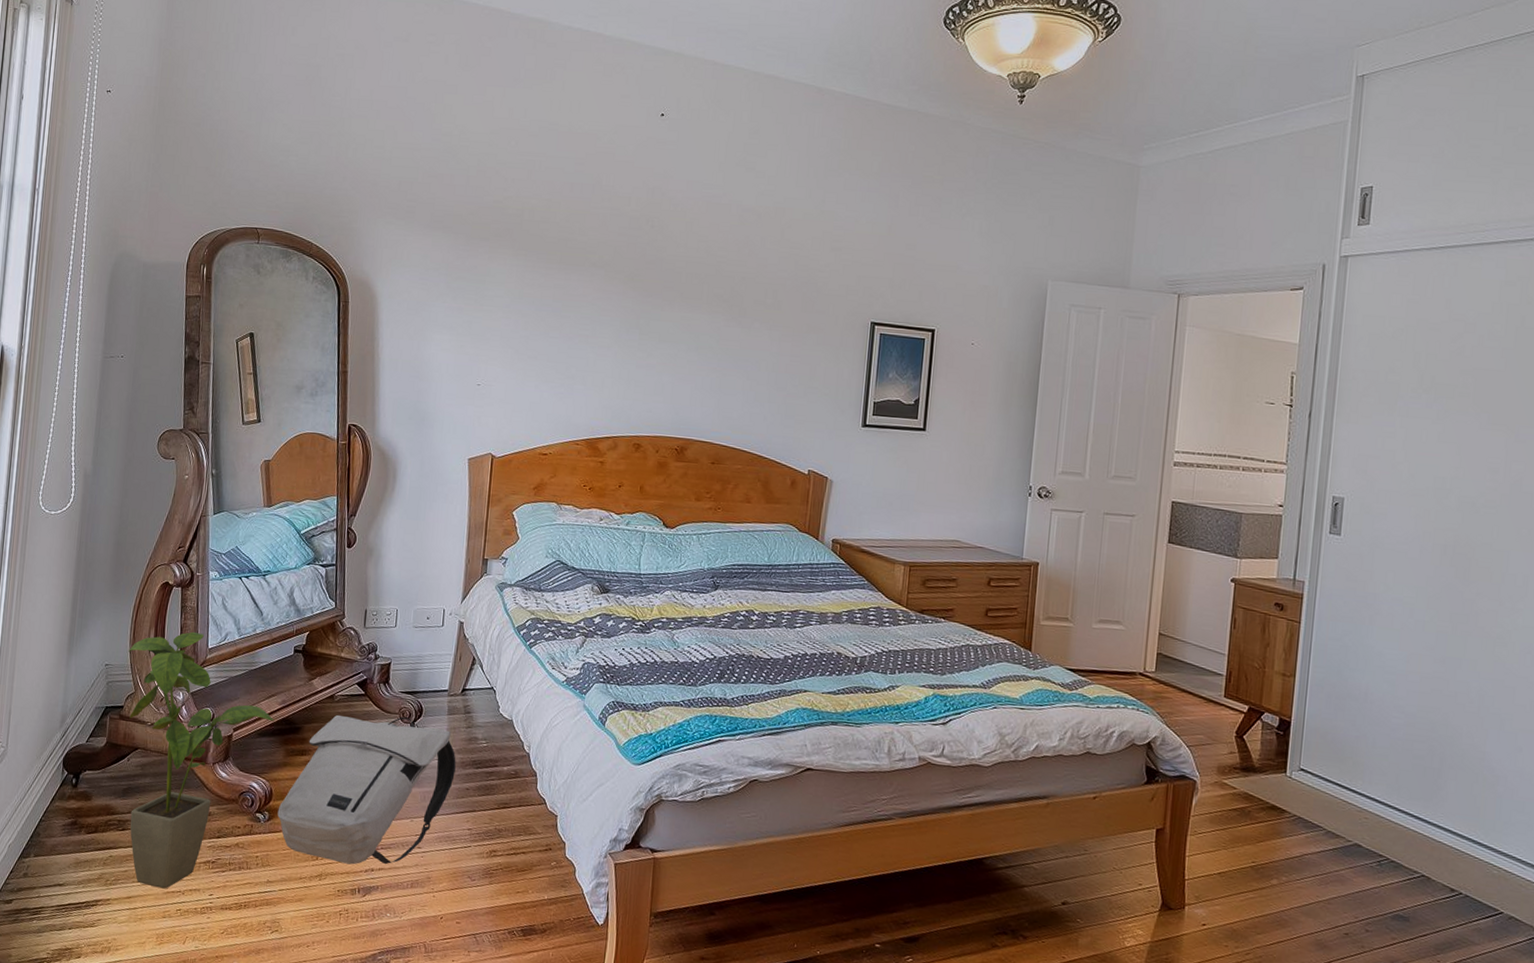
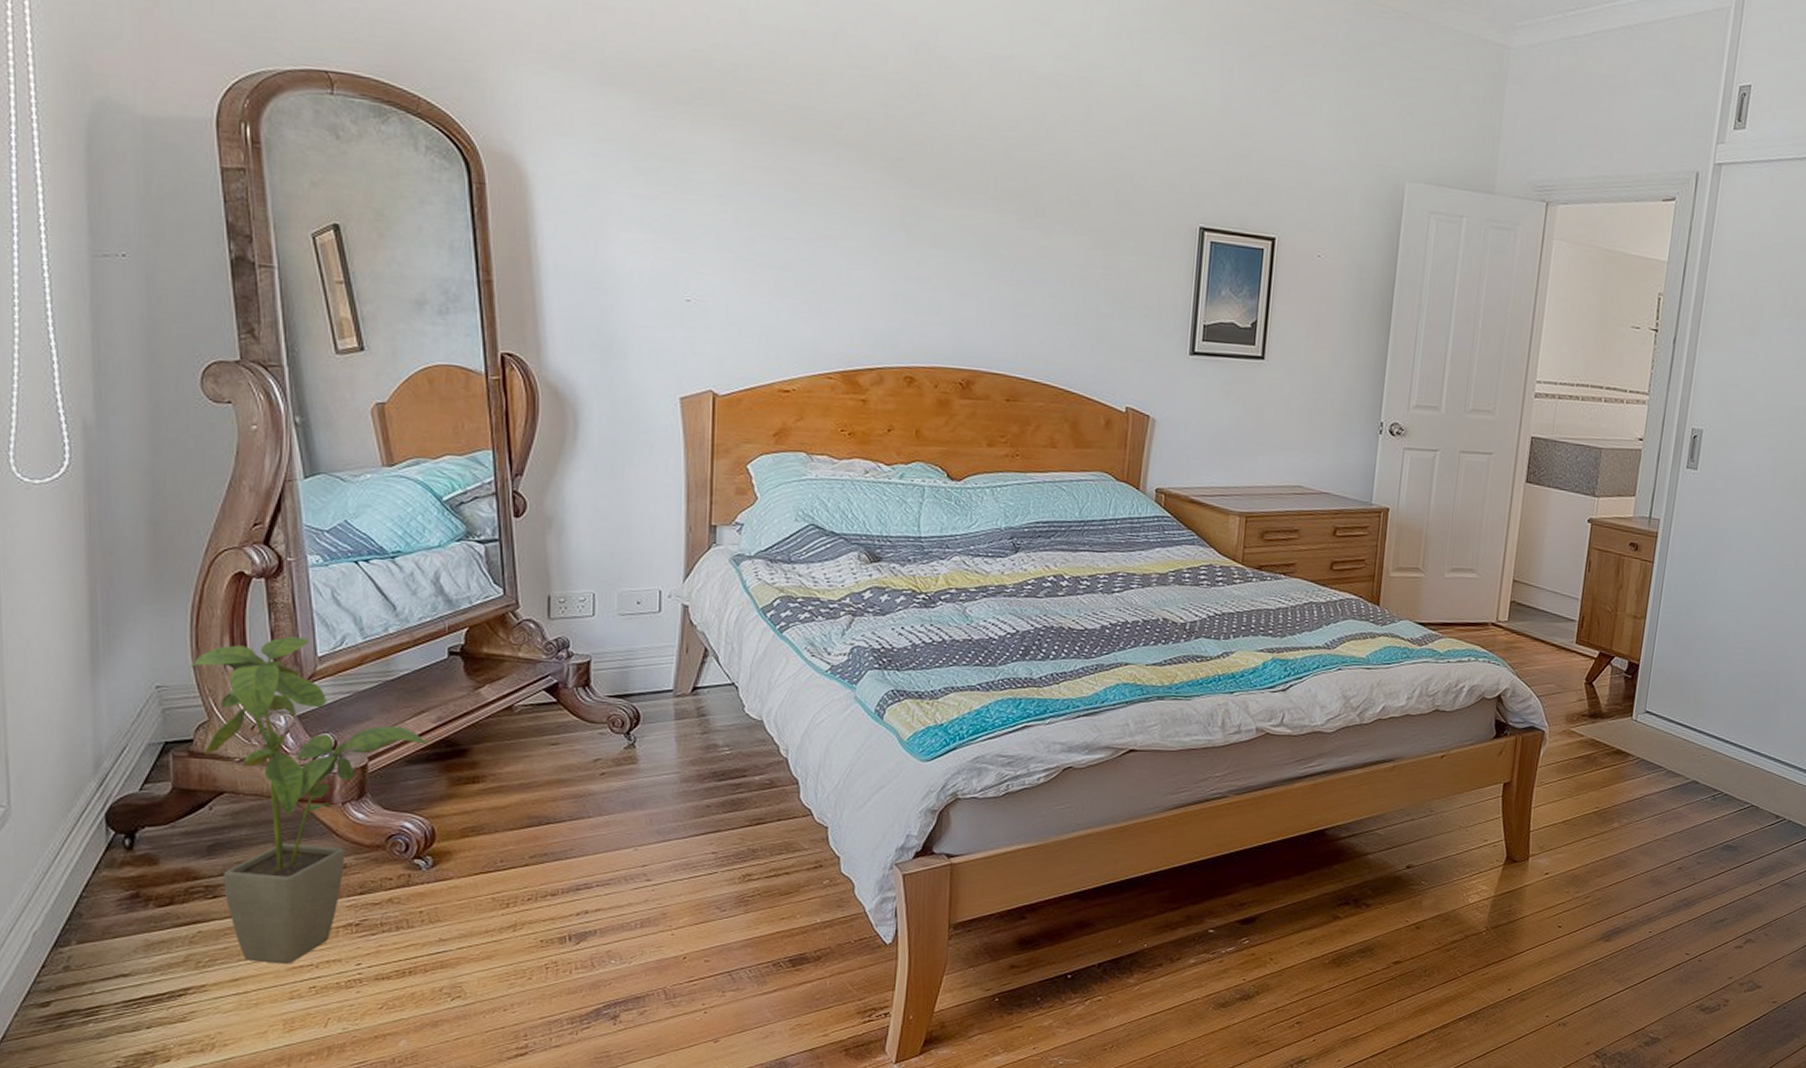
backpack: present [277,714,456,865] -> none [445,726,691,909]

